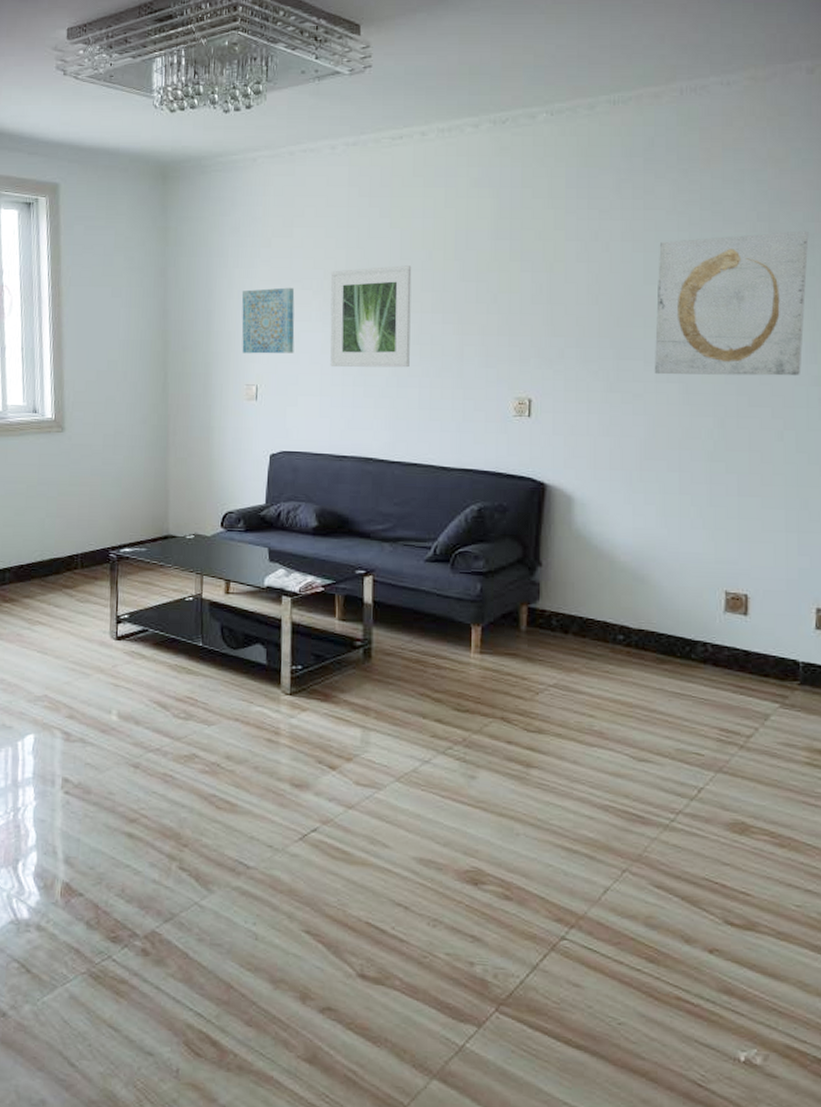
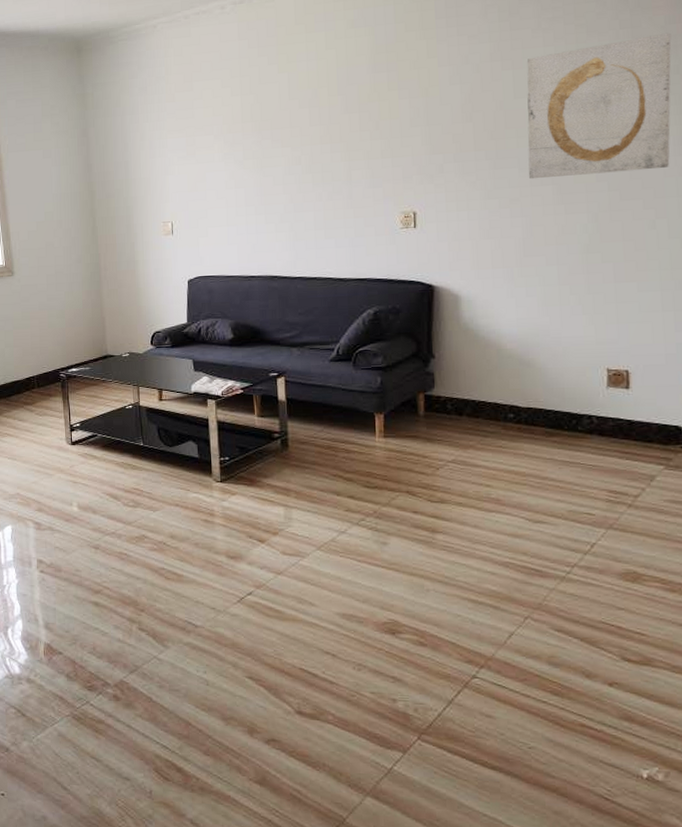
wall art: present [241,287,295,354] -> none [153,134,202,196]
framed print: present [330,265,412,368] -> none [228,104,304,199]

